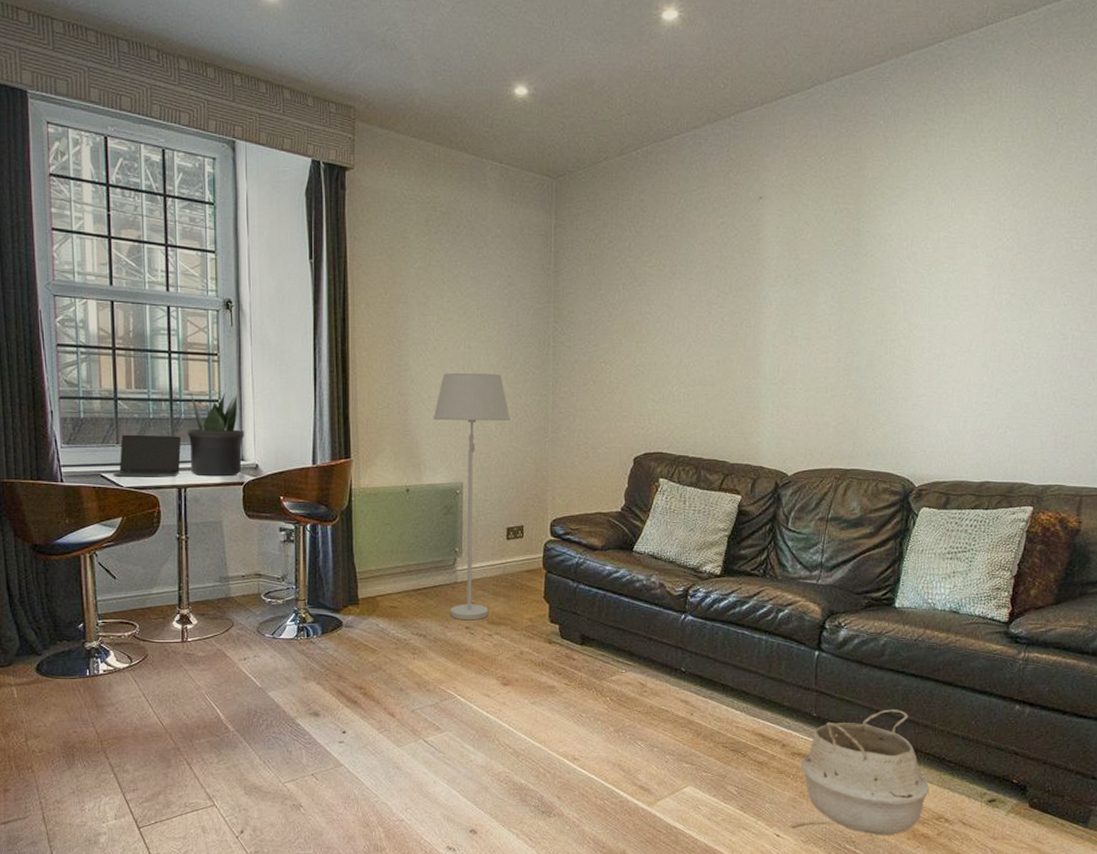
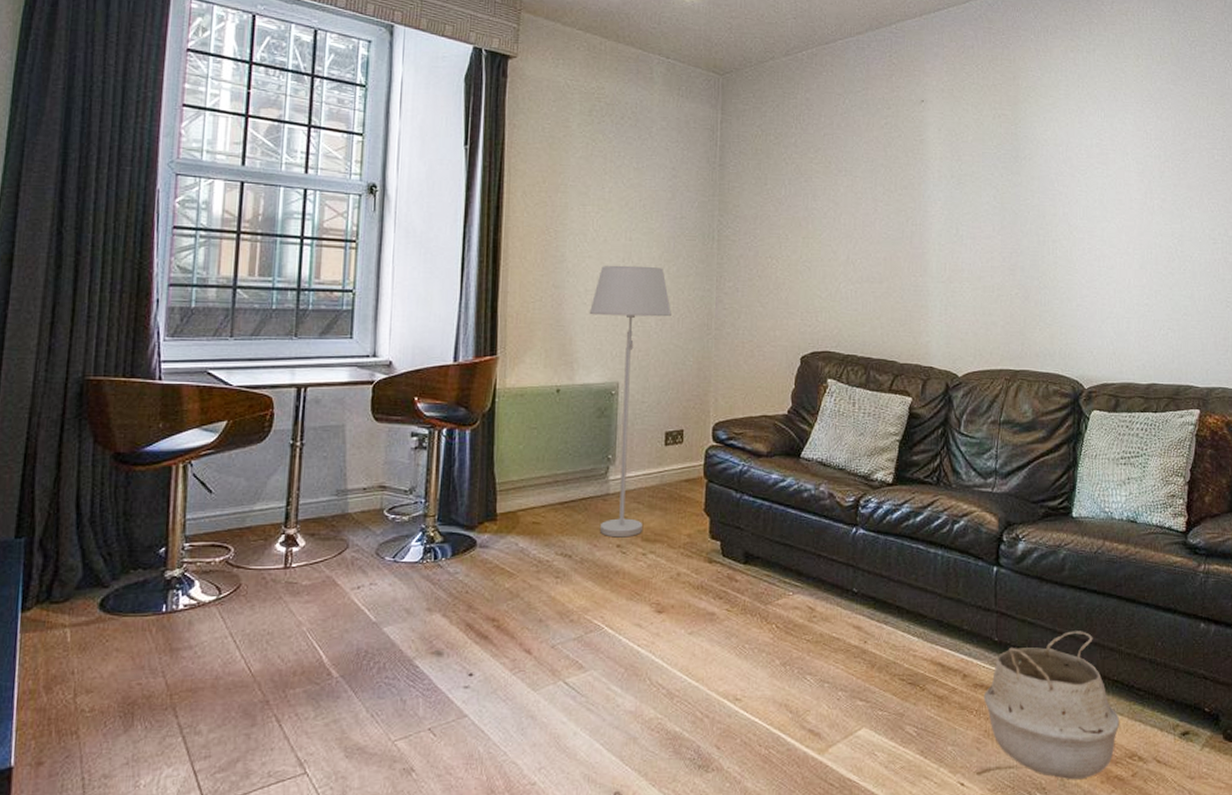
laptop: present [113,434,182,478] -> none [222,326,307,375]
planter: present [188,390,245,477] -> none [313,279,380,375]

